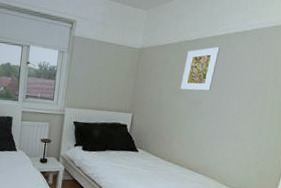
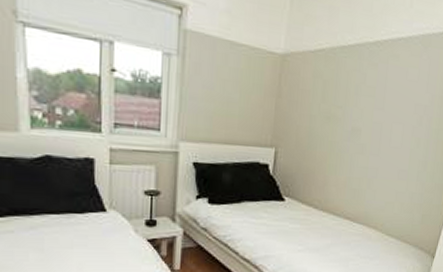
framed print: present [180,47,221,91] -> none [335,56,383,116]

